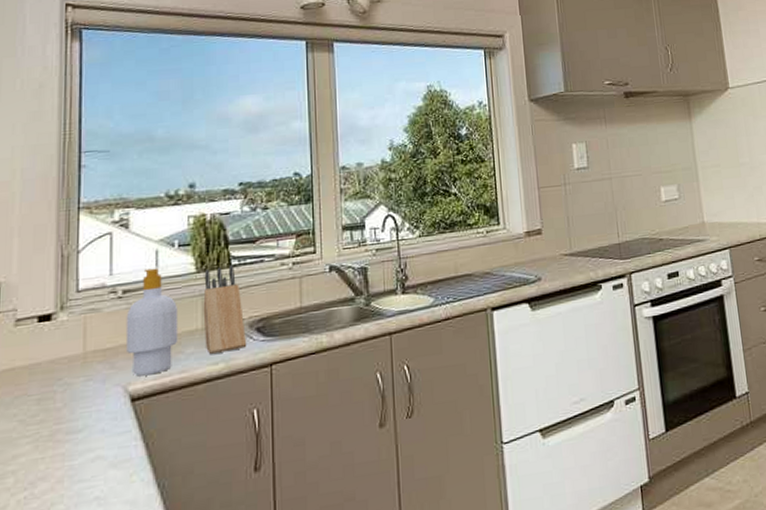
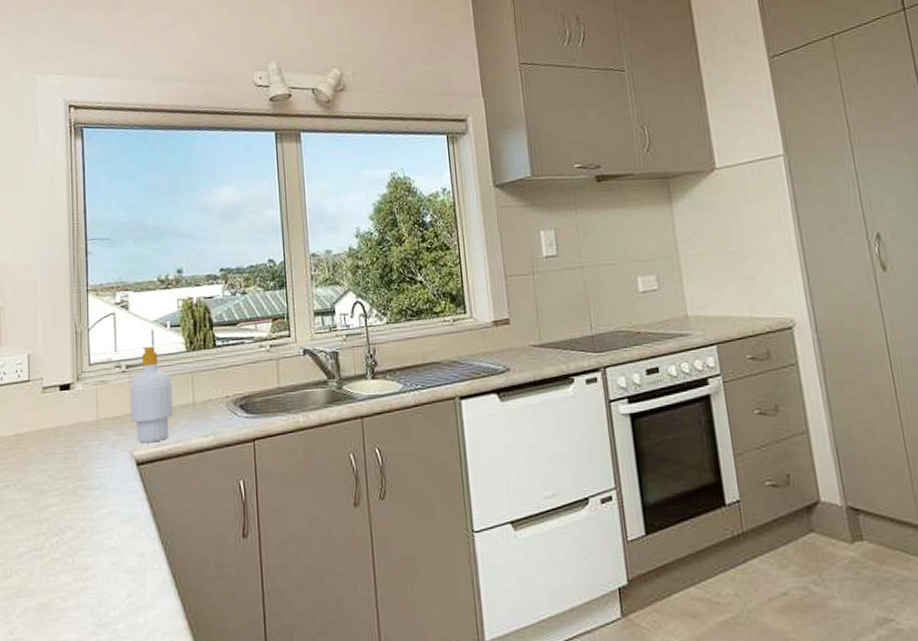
knife block: present [203,265,247,355] -> none [193,346,233,428]

